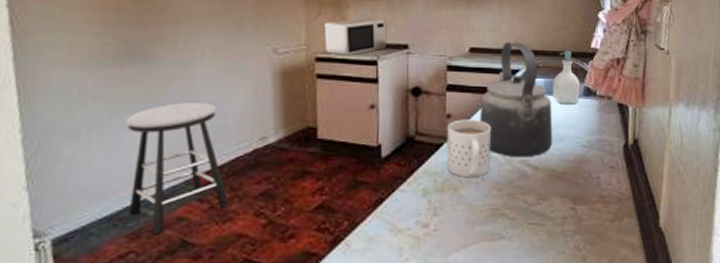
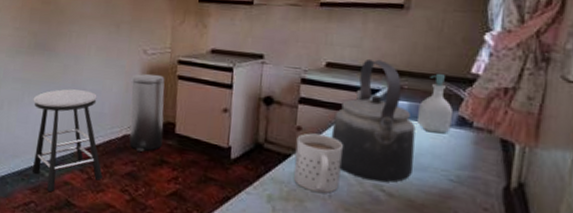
pedal bin: none [259,75,303,165] -> present [129,73,165,152]
microwave: present [324,18,387,56] -> none [187,27,244,61]

